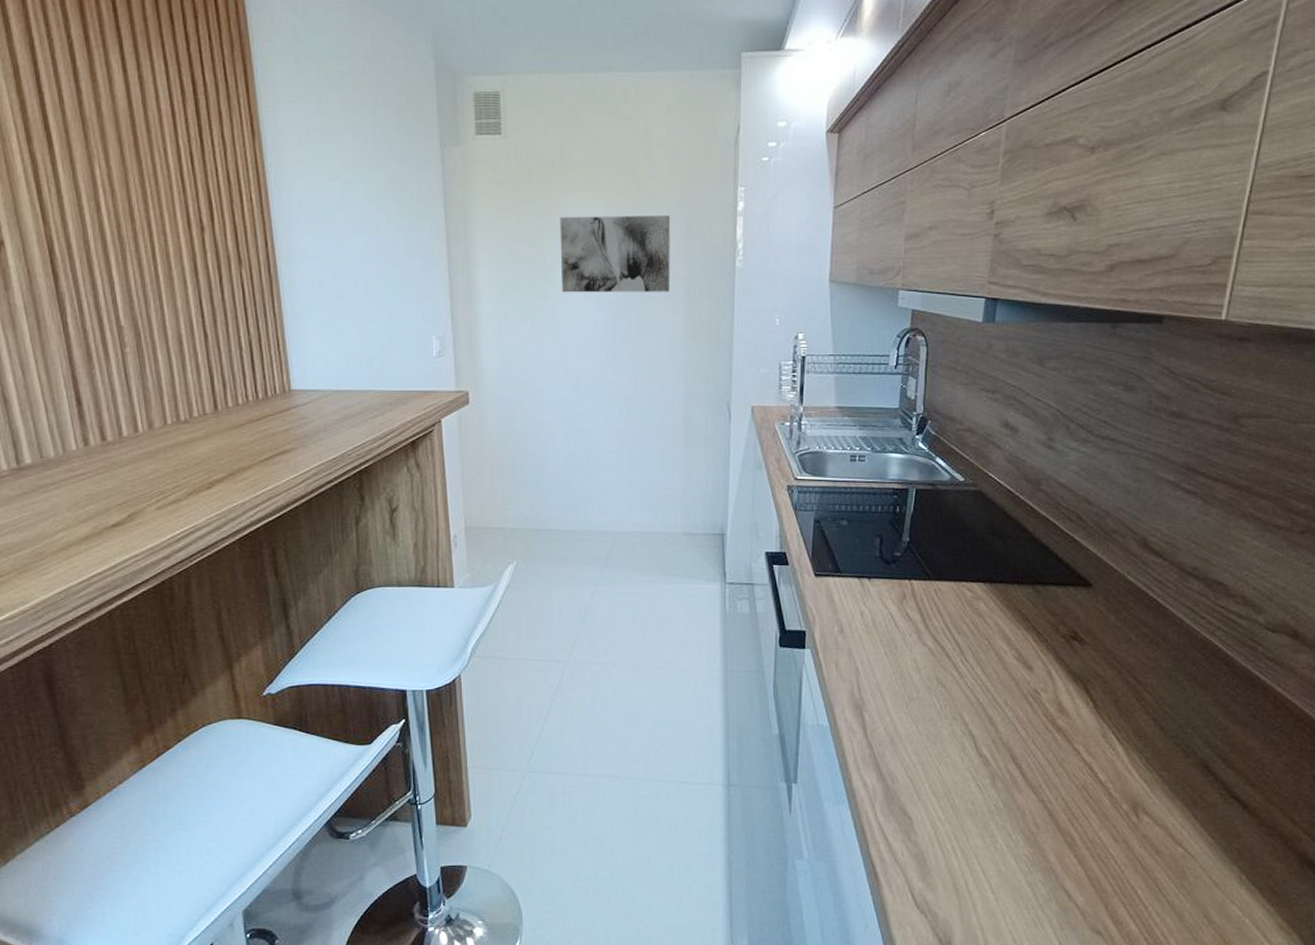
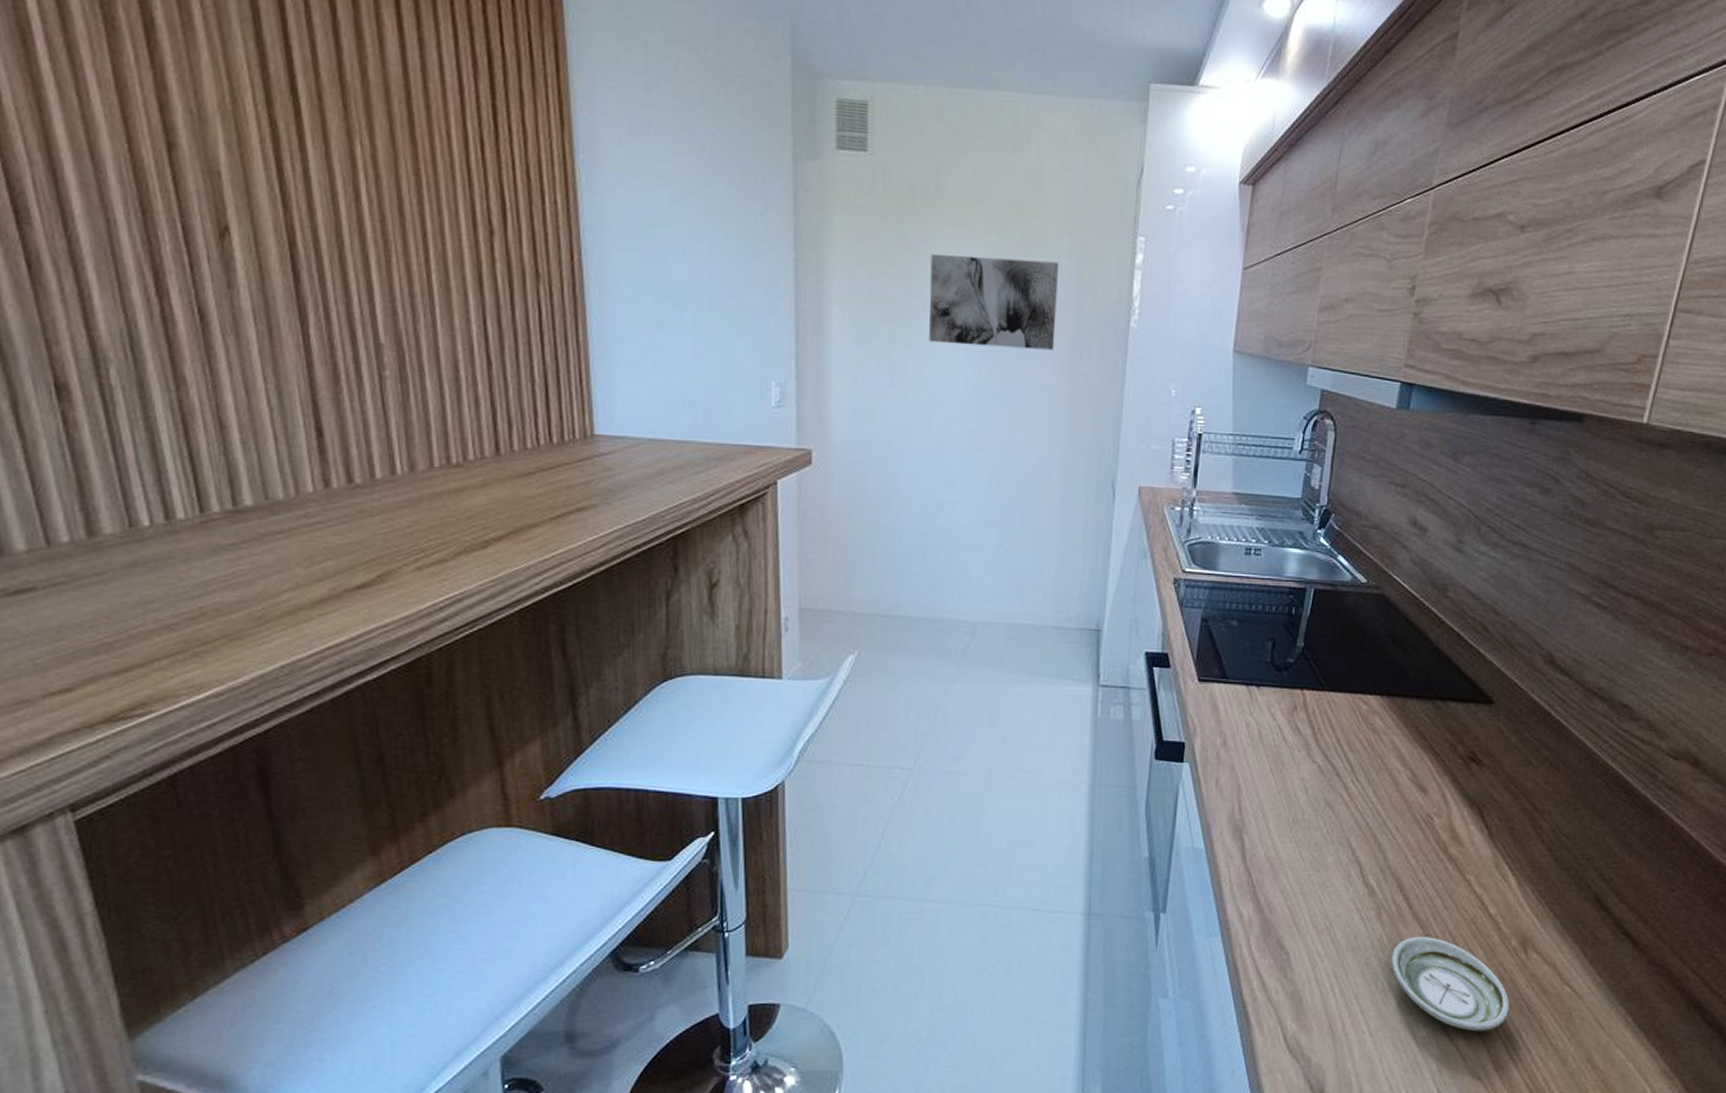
saucer: none [1007,801,1124,889] -> present [1390,936,1510,1031]

